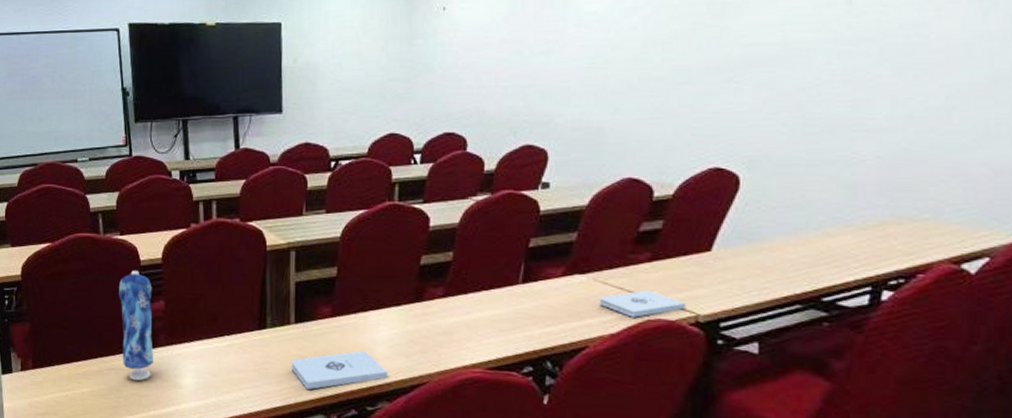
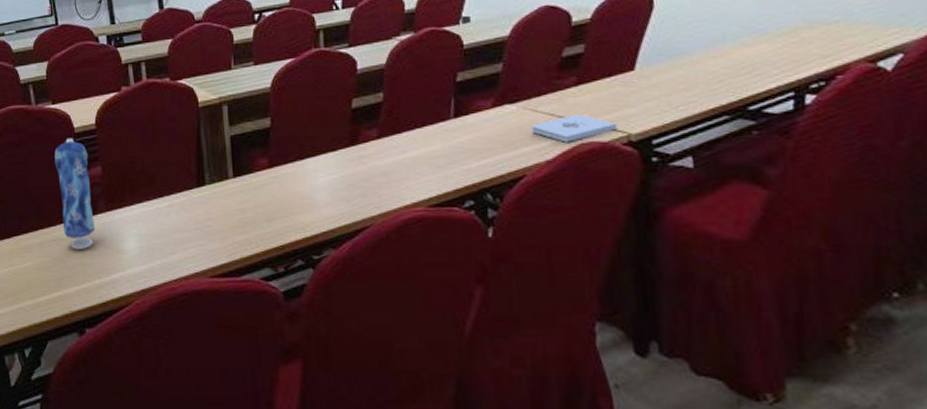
notepad: present [291,351,389,390] -> none [233,200,332,243]

